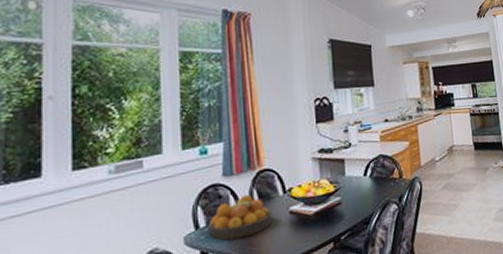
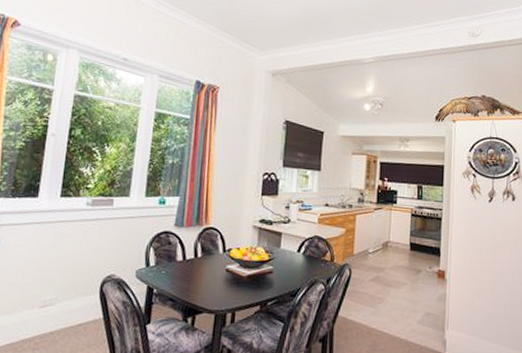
fruit bowl: present [209,194,272,240] -> none [156,246,211,283]

